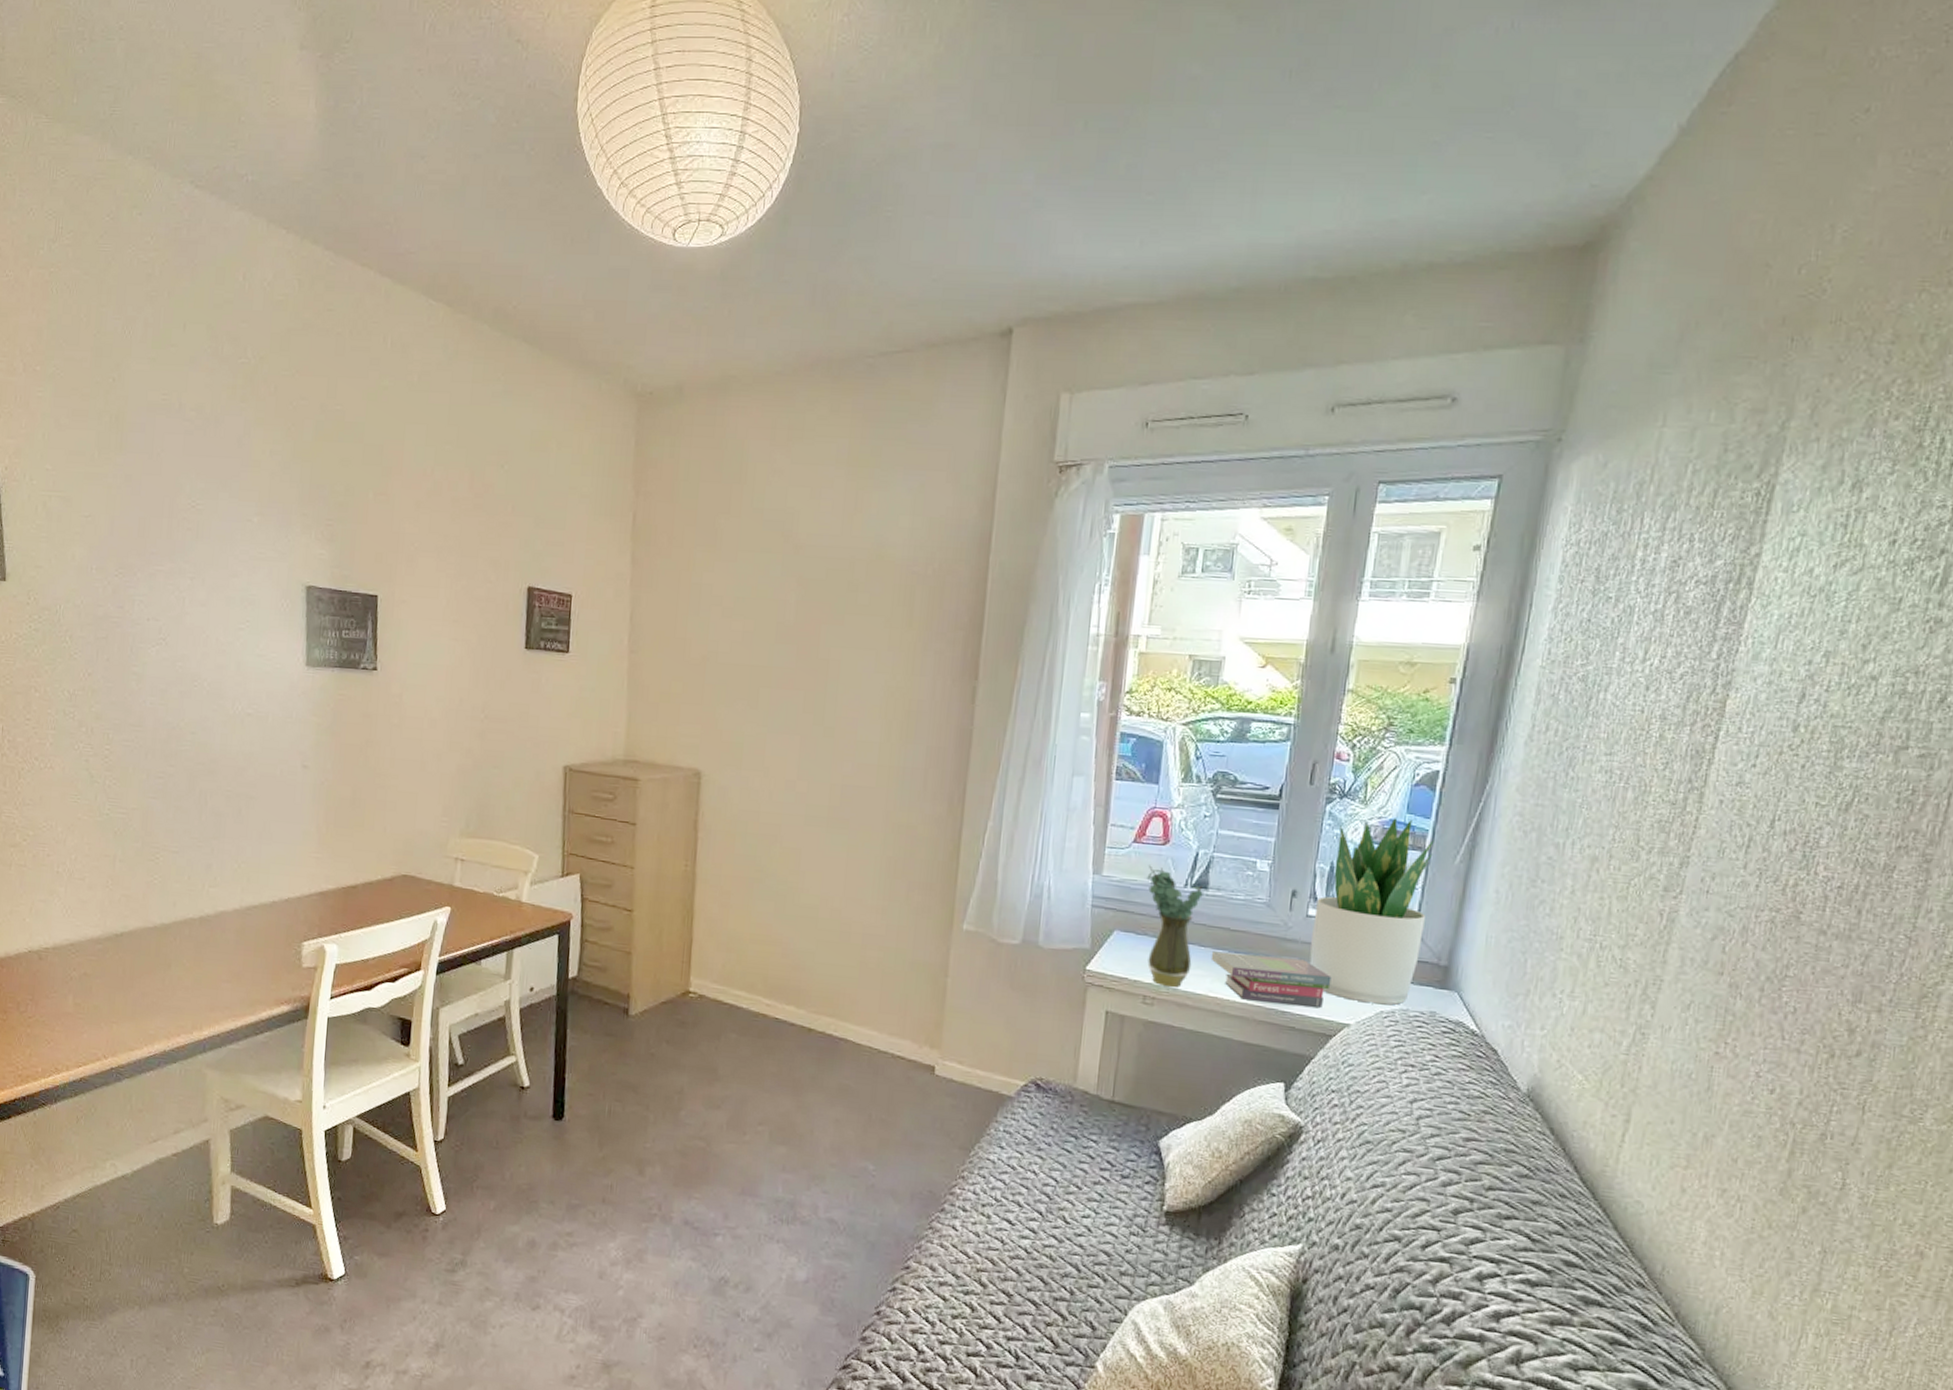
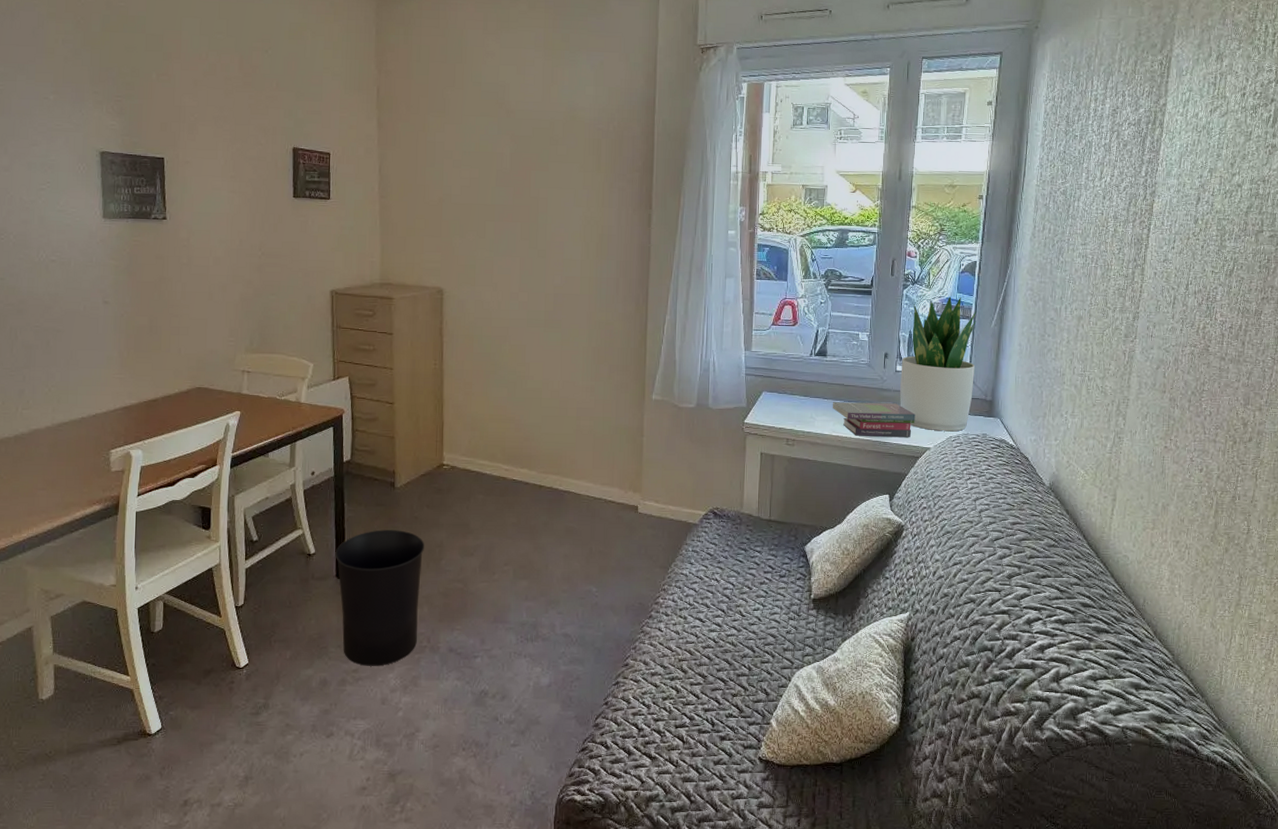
waste bin: none [552,1065,661,1232] -> present [335,530,424,666]
vase: present [1146,865,1203,987] -> none [783,341,823,430]

